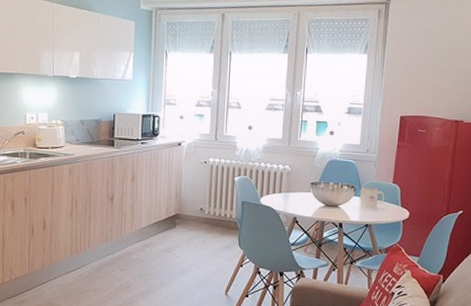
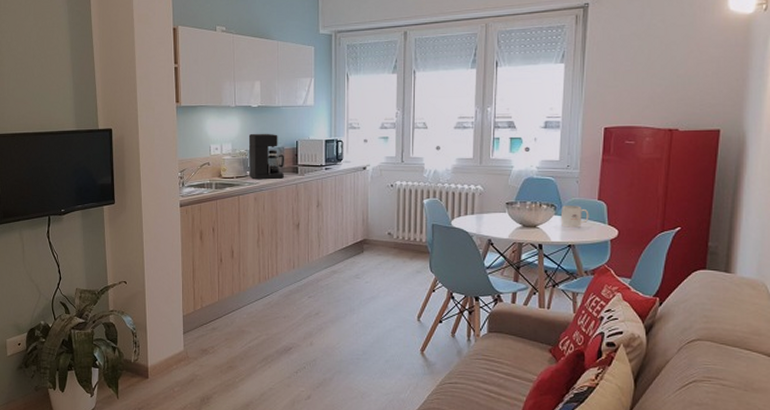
coffee maker: none [65,104,102,152] -> present [248,133,285,180]

